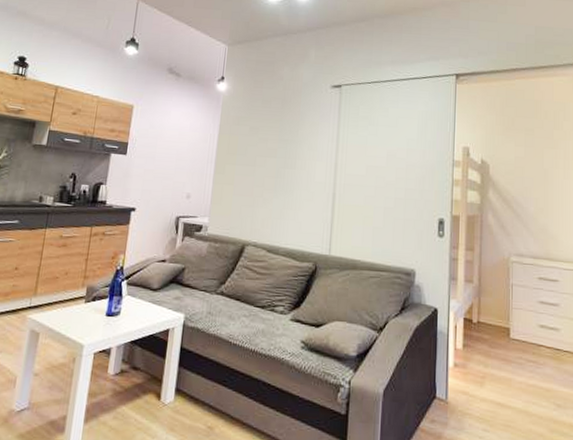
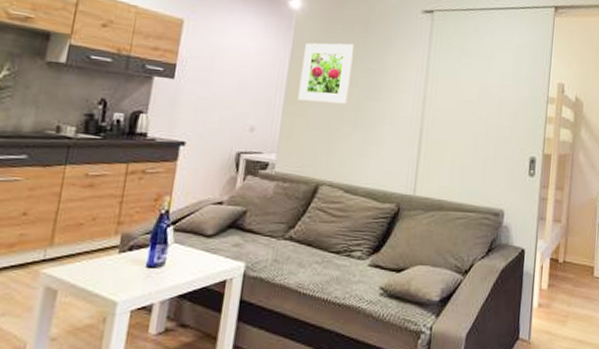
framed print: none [225,118,272,173] -> present [297,42,354,104]

